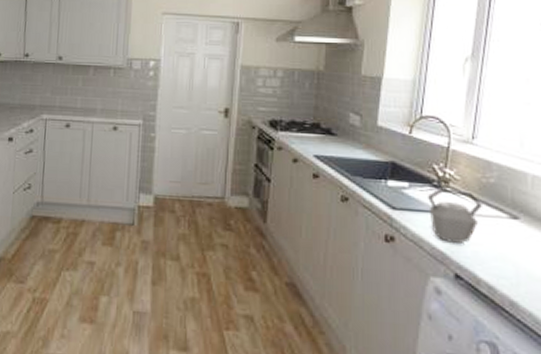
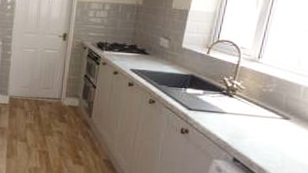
kettle: present [428,188,483,244] -> none [218,95,262,137]

